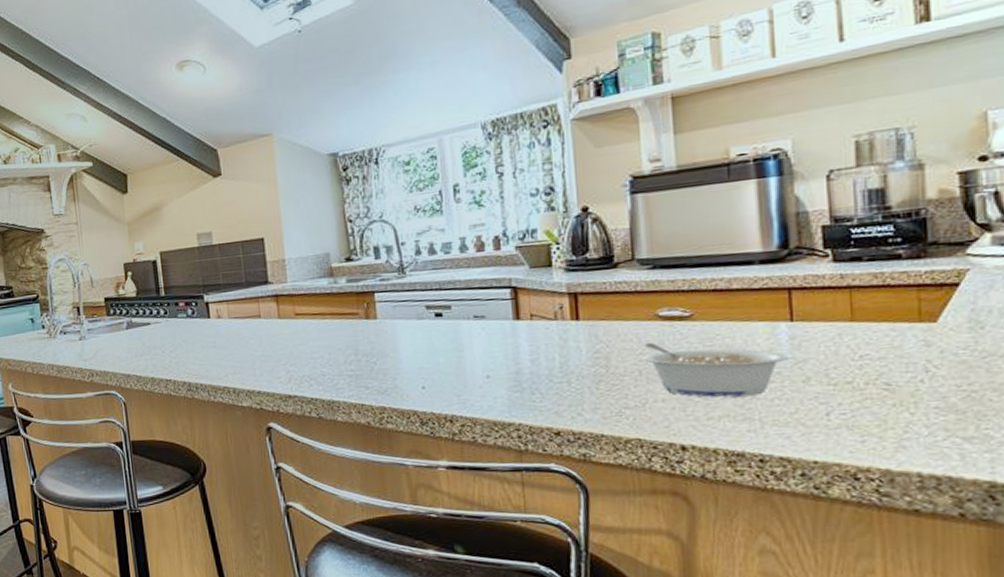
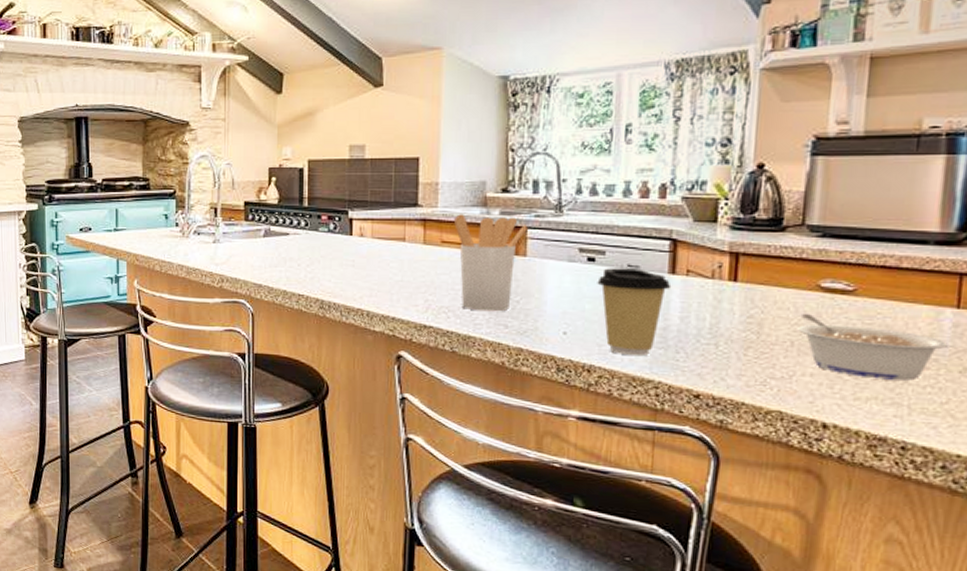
utensil holder: none [304,283,375,376] -> present [454,214,528,312]
coffee cup: none [447,318,518,402] -> present [597,268,672,357]

